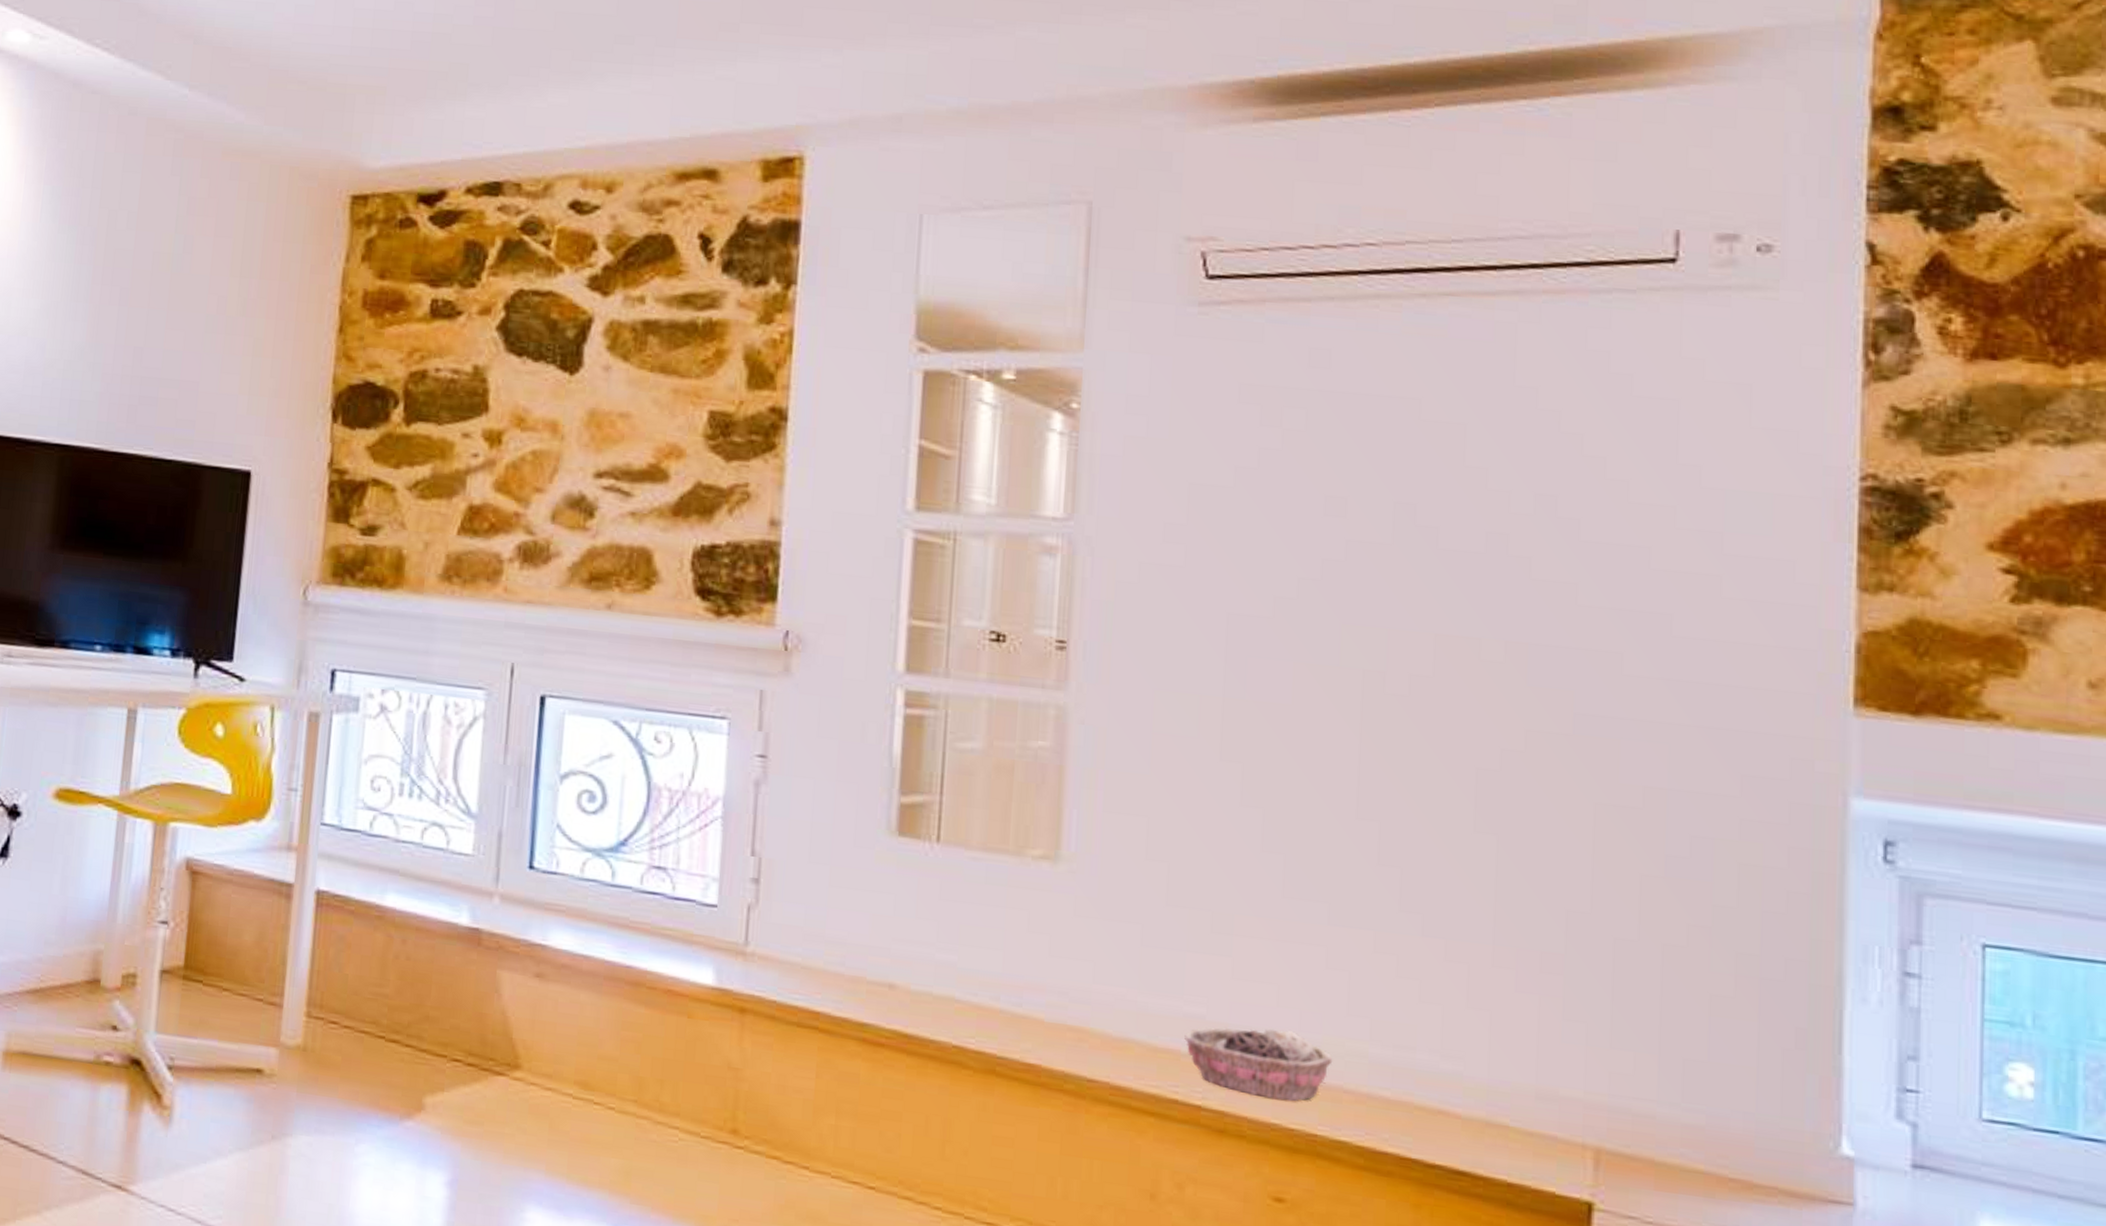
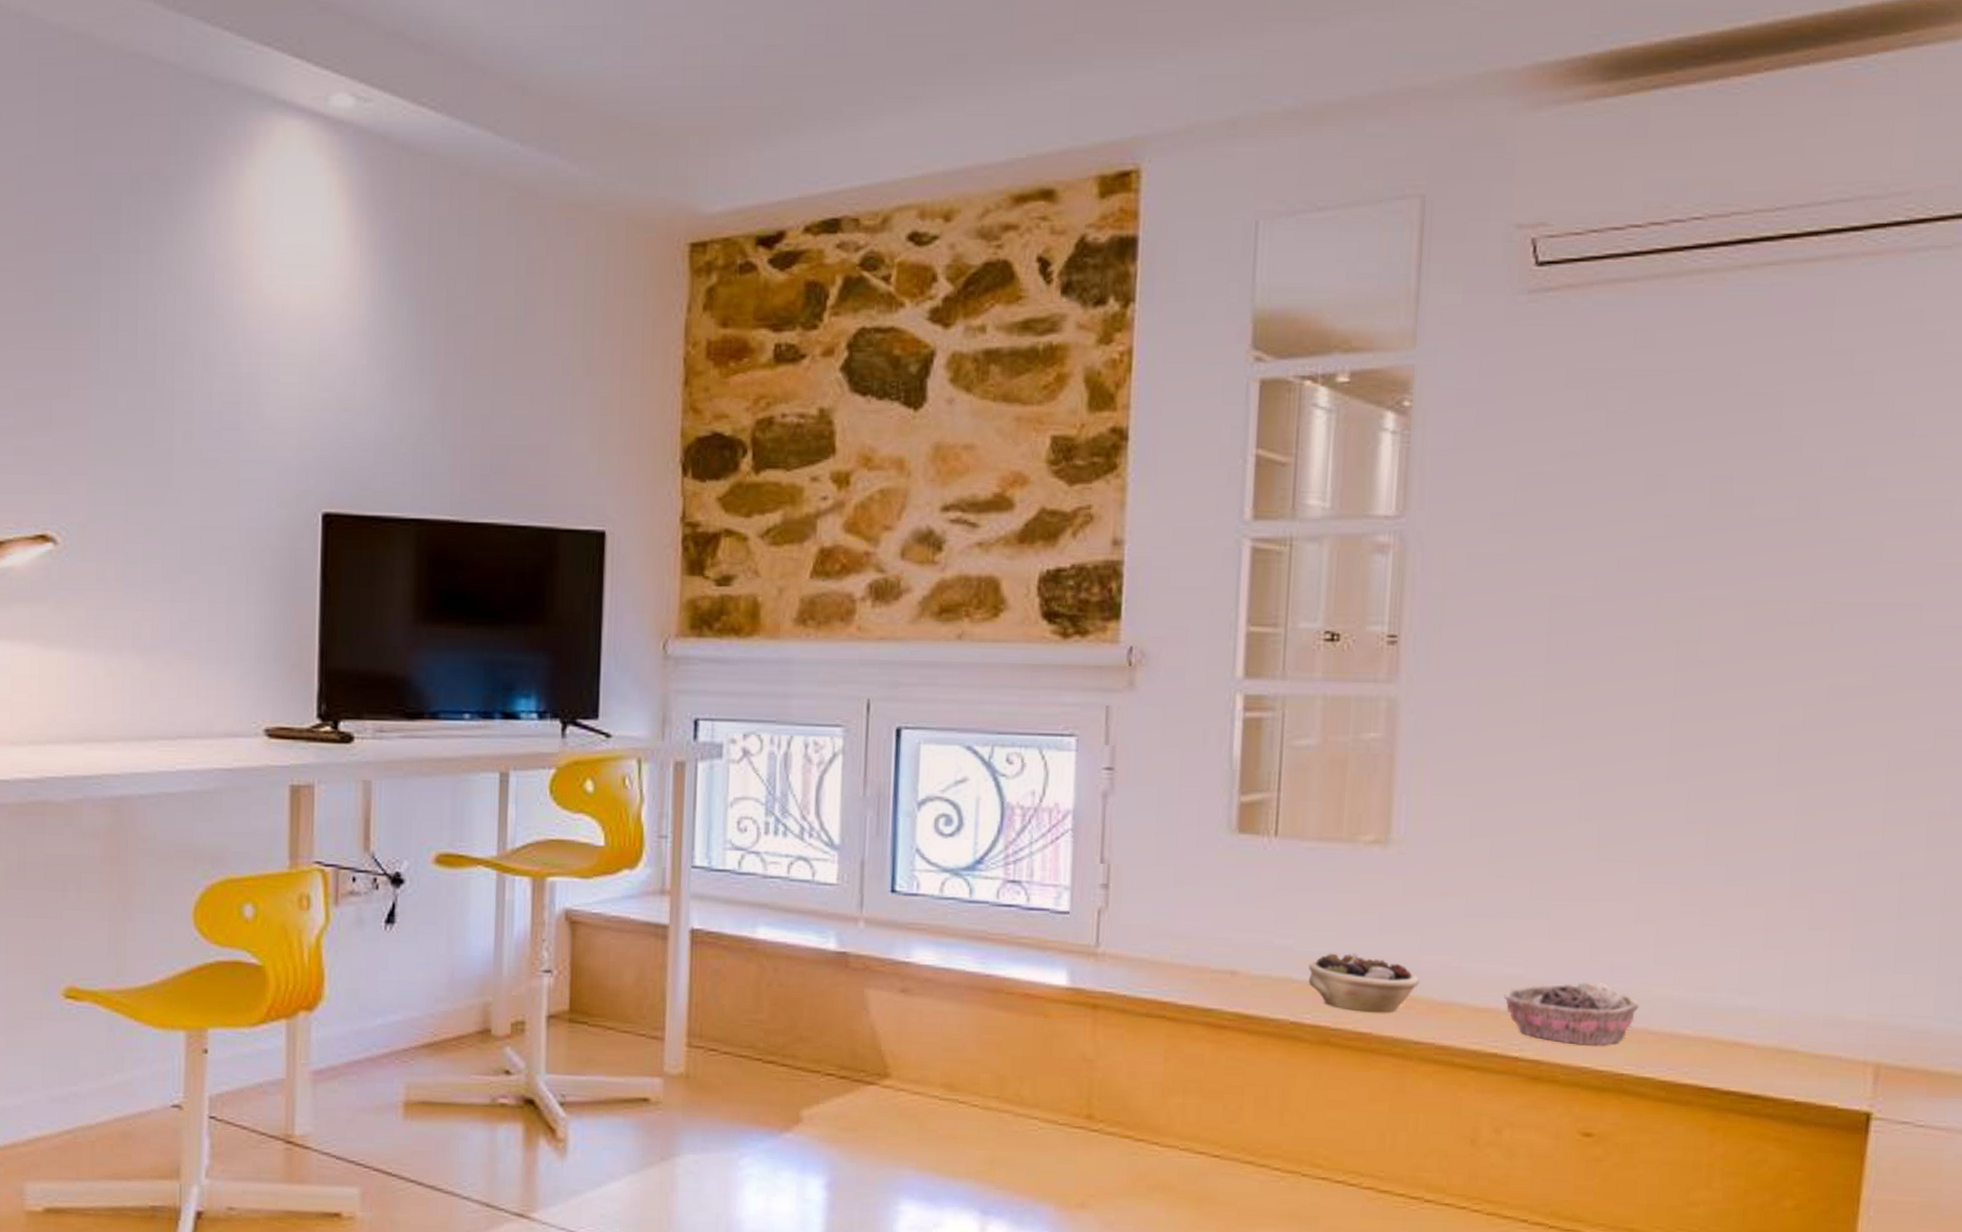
succulent planter: none [972,973,1094,1045] -> present [1308,953,1421,1013]

